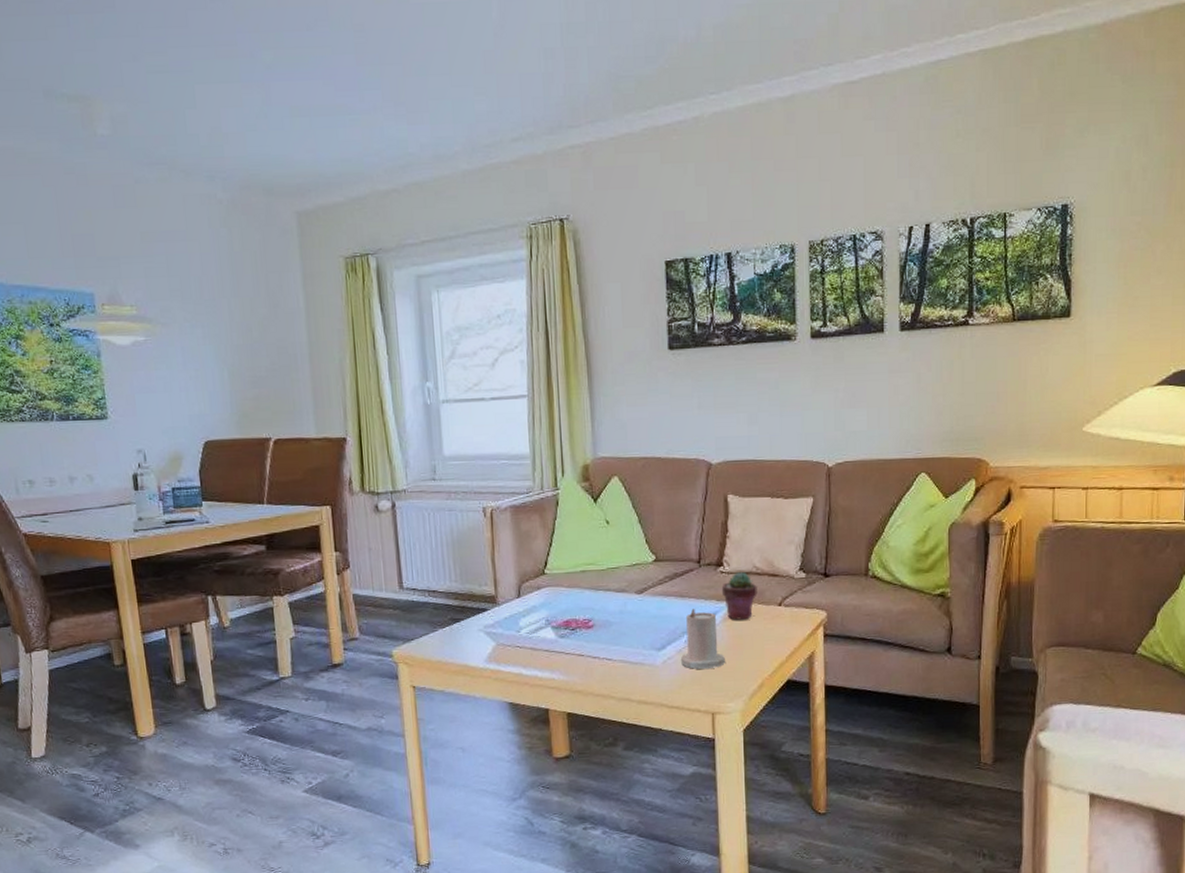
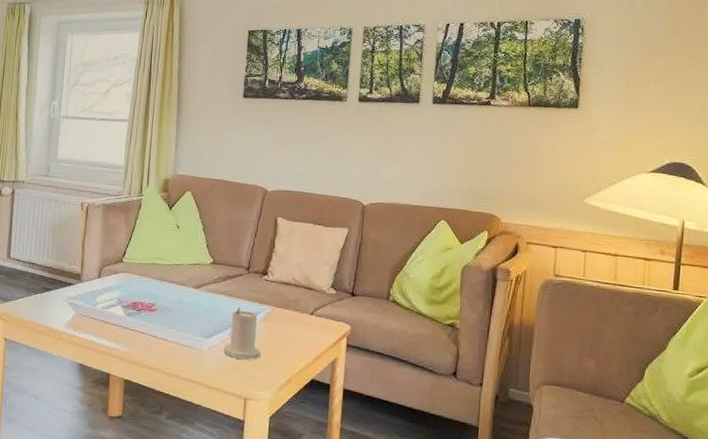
potted succulent: present [721,571,757,620] -> none [264,281,294,323]

